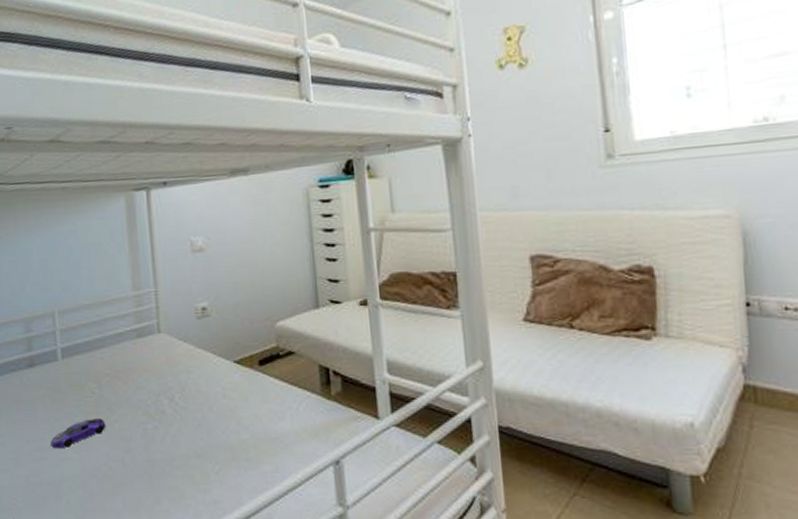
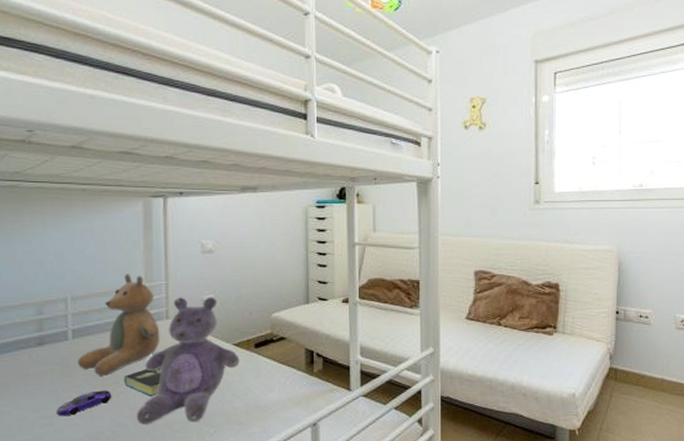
teddy bear: none [69,281,153,401] -> present [78,274,160,376]
book: none [117,387,228,426] -> present [124,365,226,397]
stuffed animal: none [132,304,243,460] -> present [136,297,240,425]

